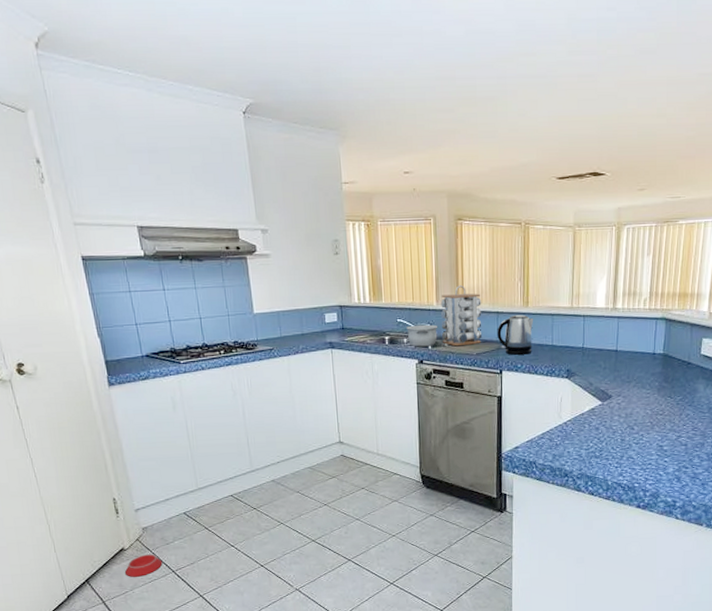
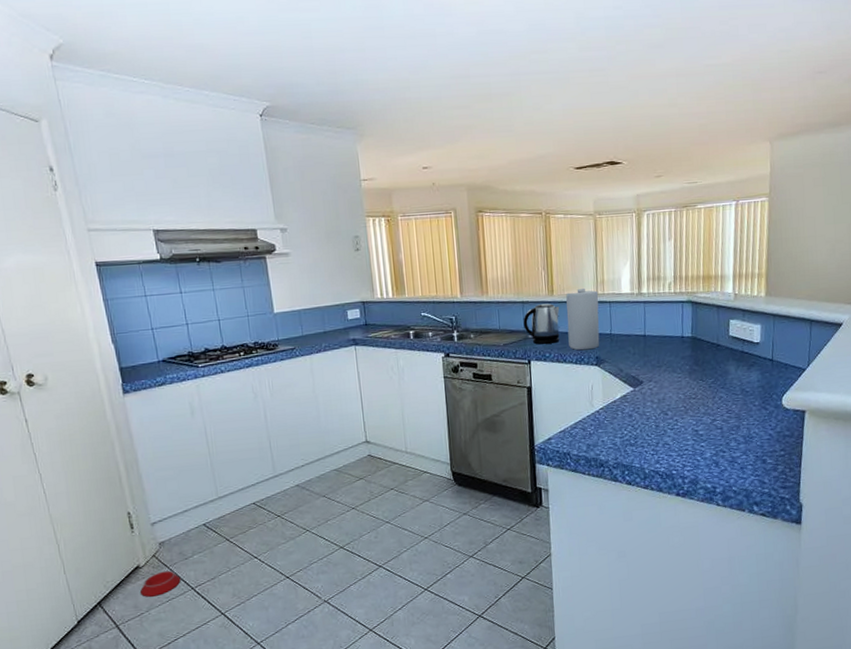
cooking pot: present [406,324,438,347] -> none [431,317,464,340]
spice rack: present [441,285,482,347] -> none [464,276,508,338]
paper towel holder: none [540,301,573,363] -> present [565,289,600,351]

